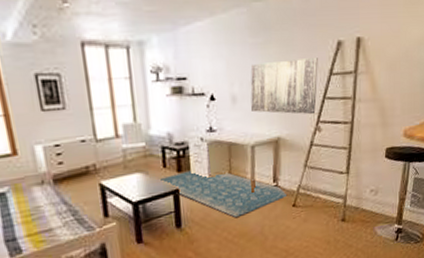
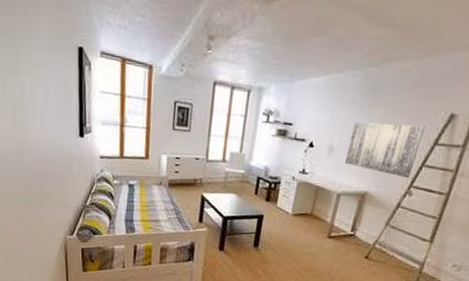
rug: present [159,171,288,219] -> none [249,202,362,254]

